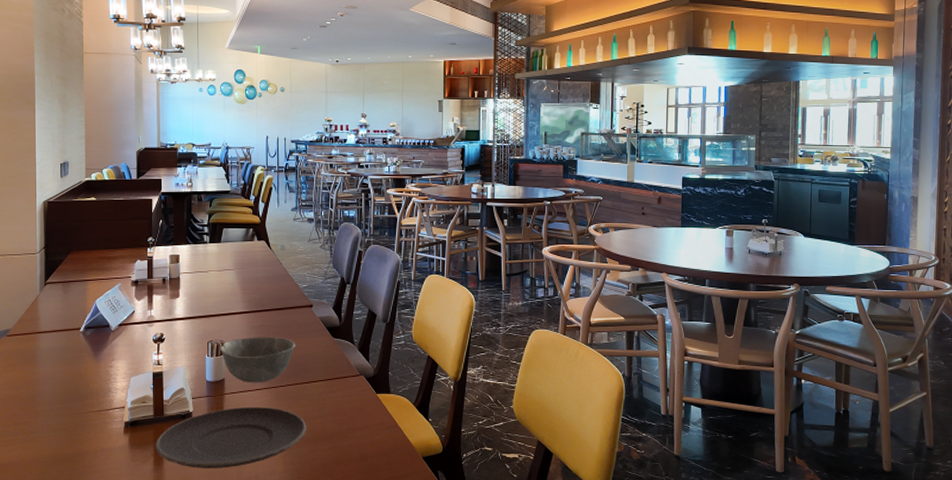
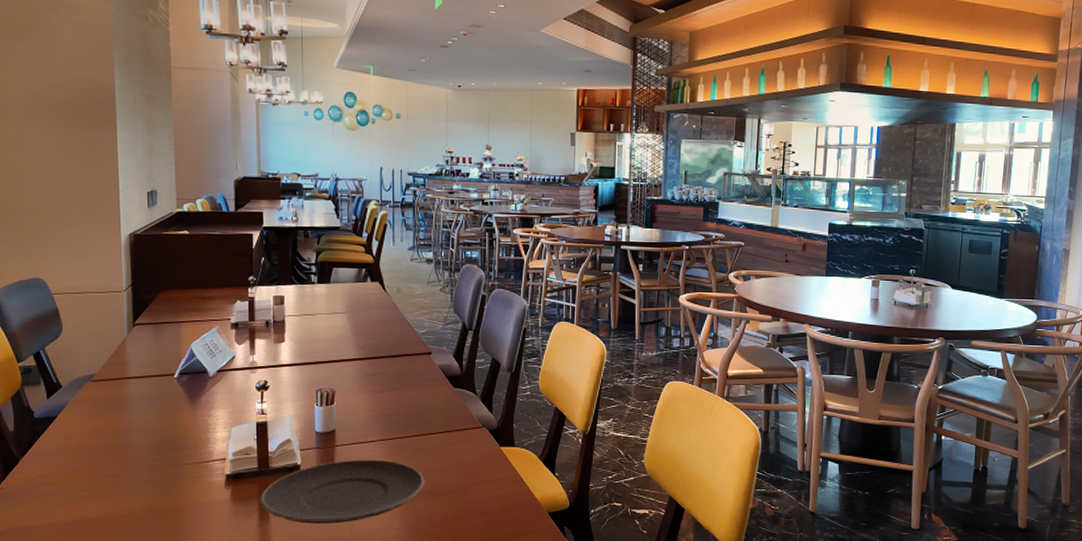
bowl: present [220,337,296,383] -> none [330,386,413,435]

